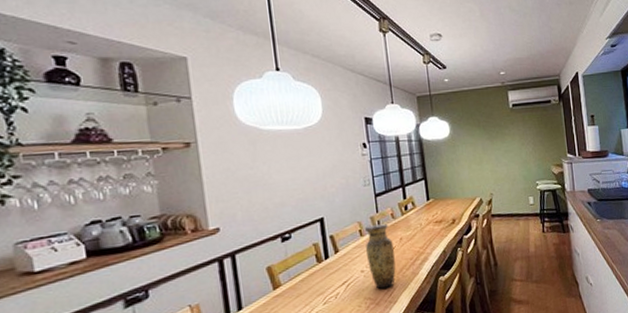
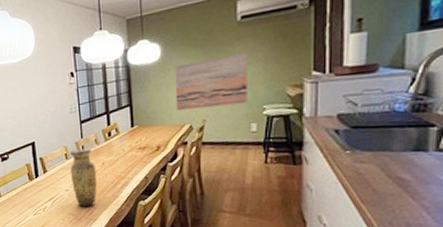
wall art: none [462,136,524,185] -> present [174,53,247,111]

